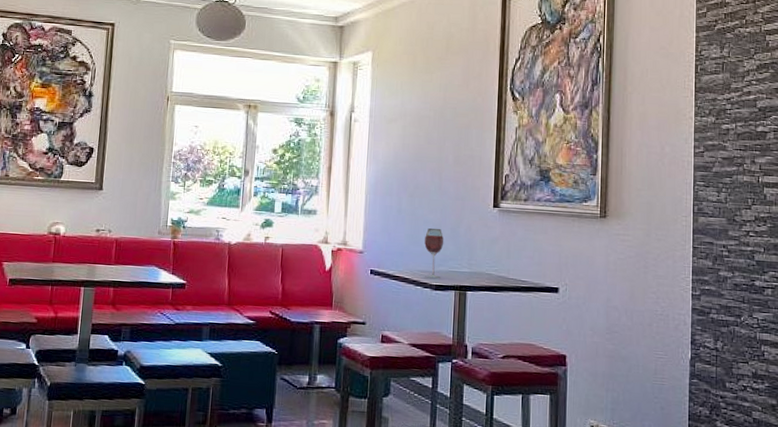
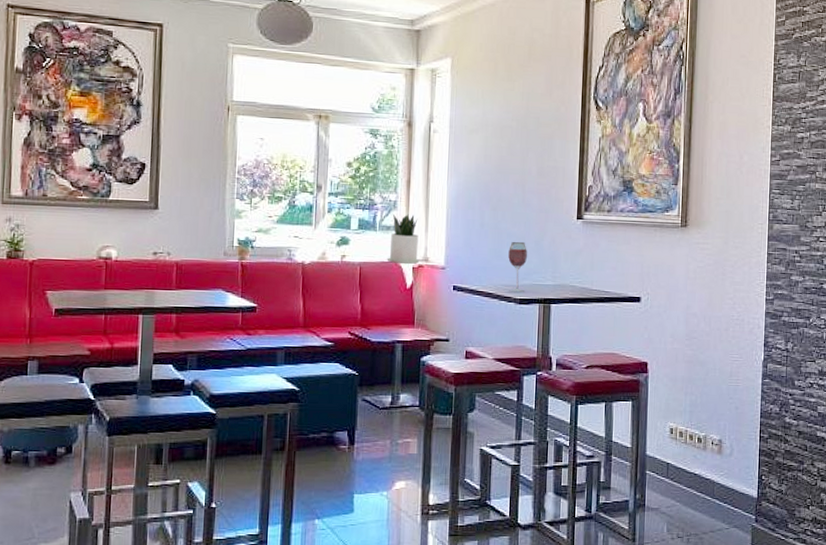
planter: none [307,198,339,248] -> present [386,213,420,265]

